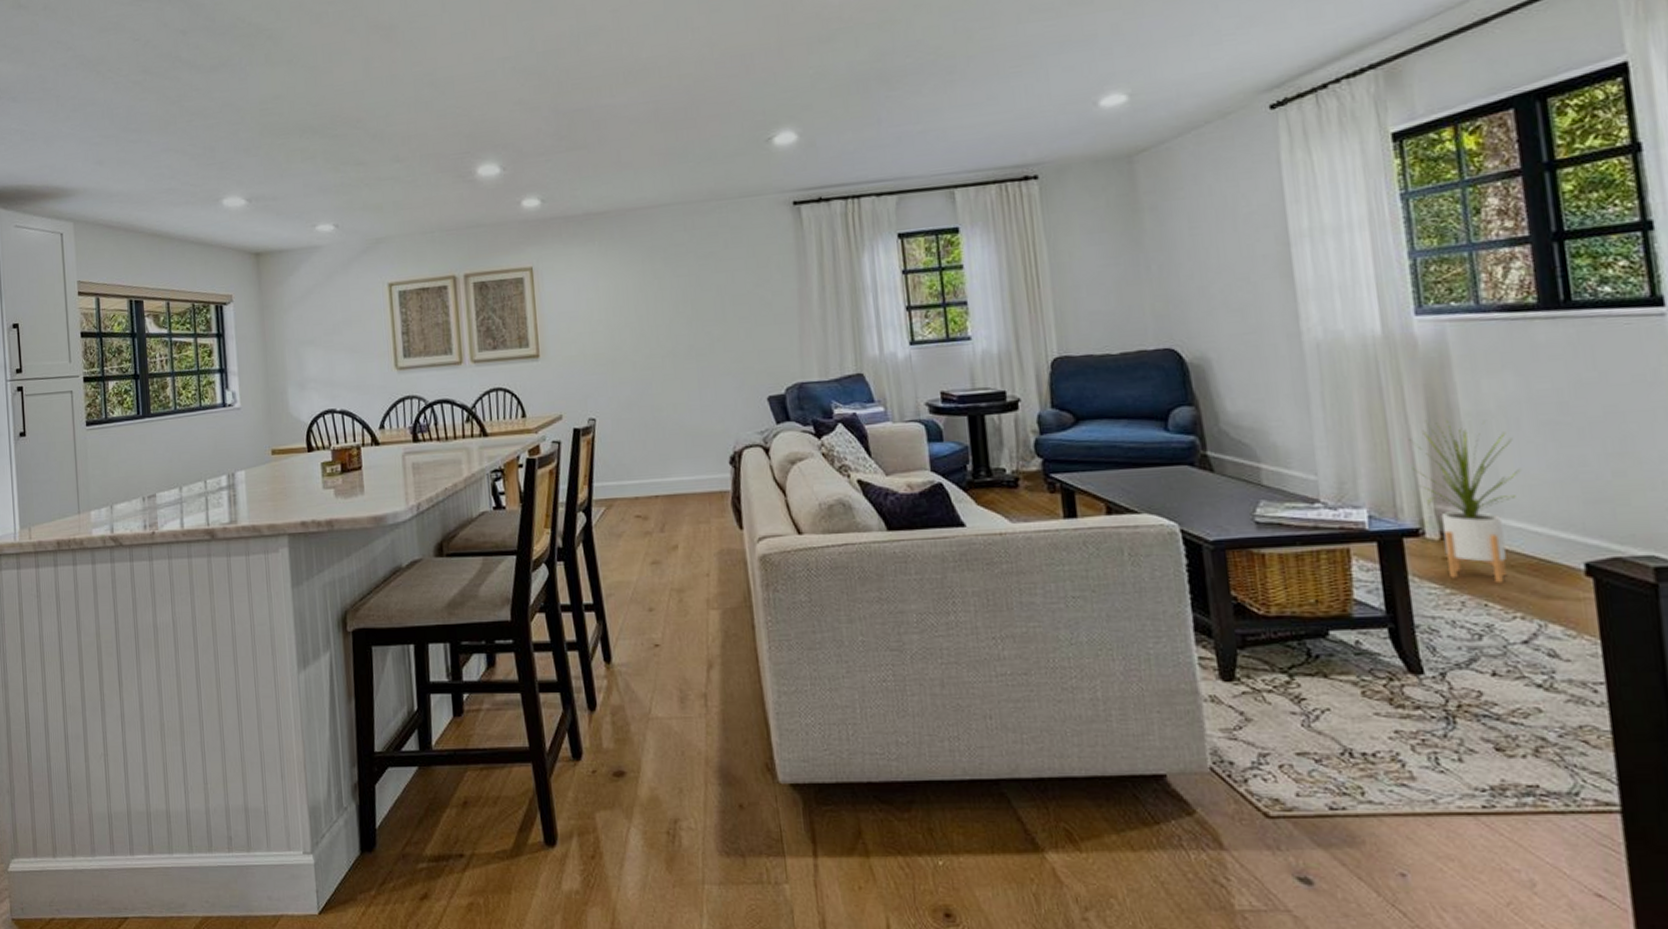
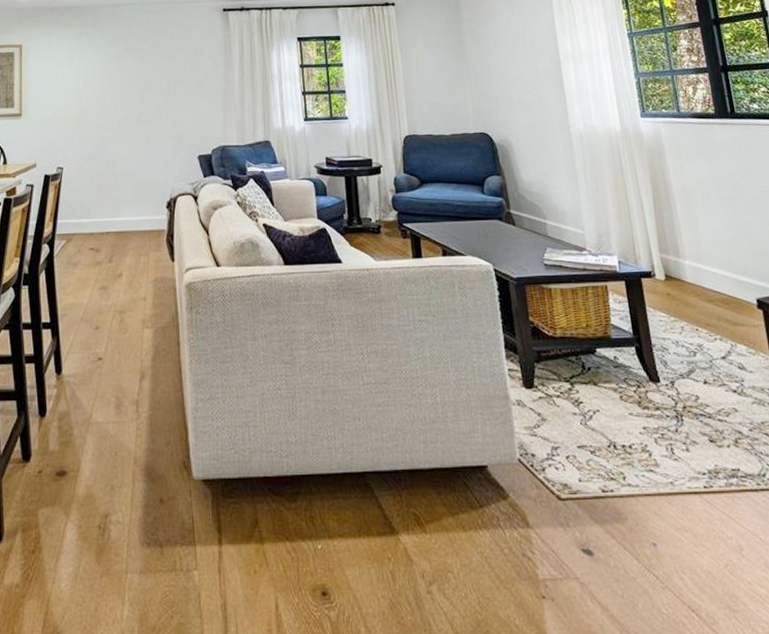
house plant: present [1408,420,1521,584] -> none [641,192,713,313]

